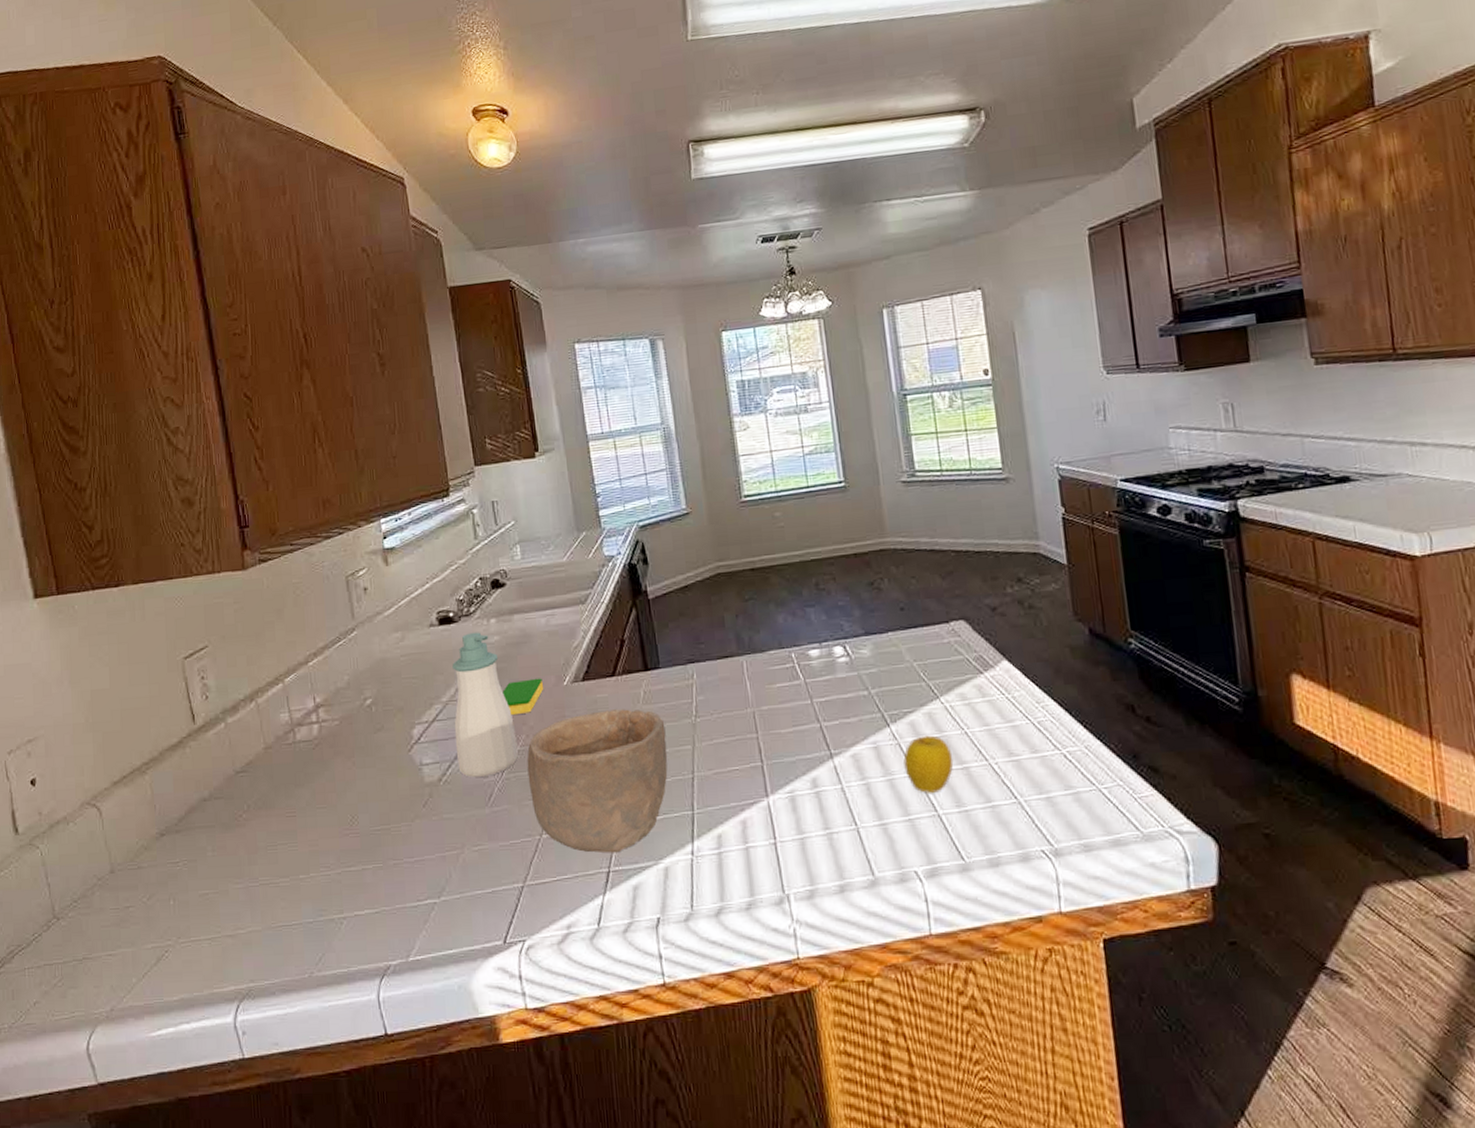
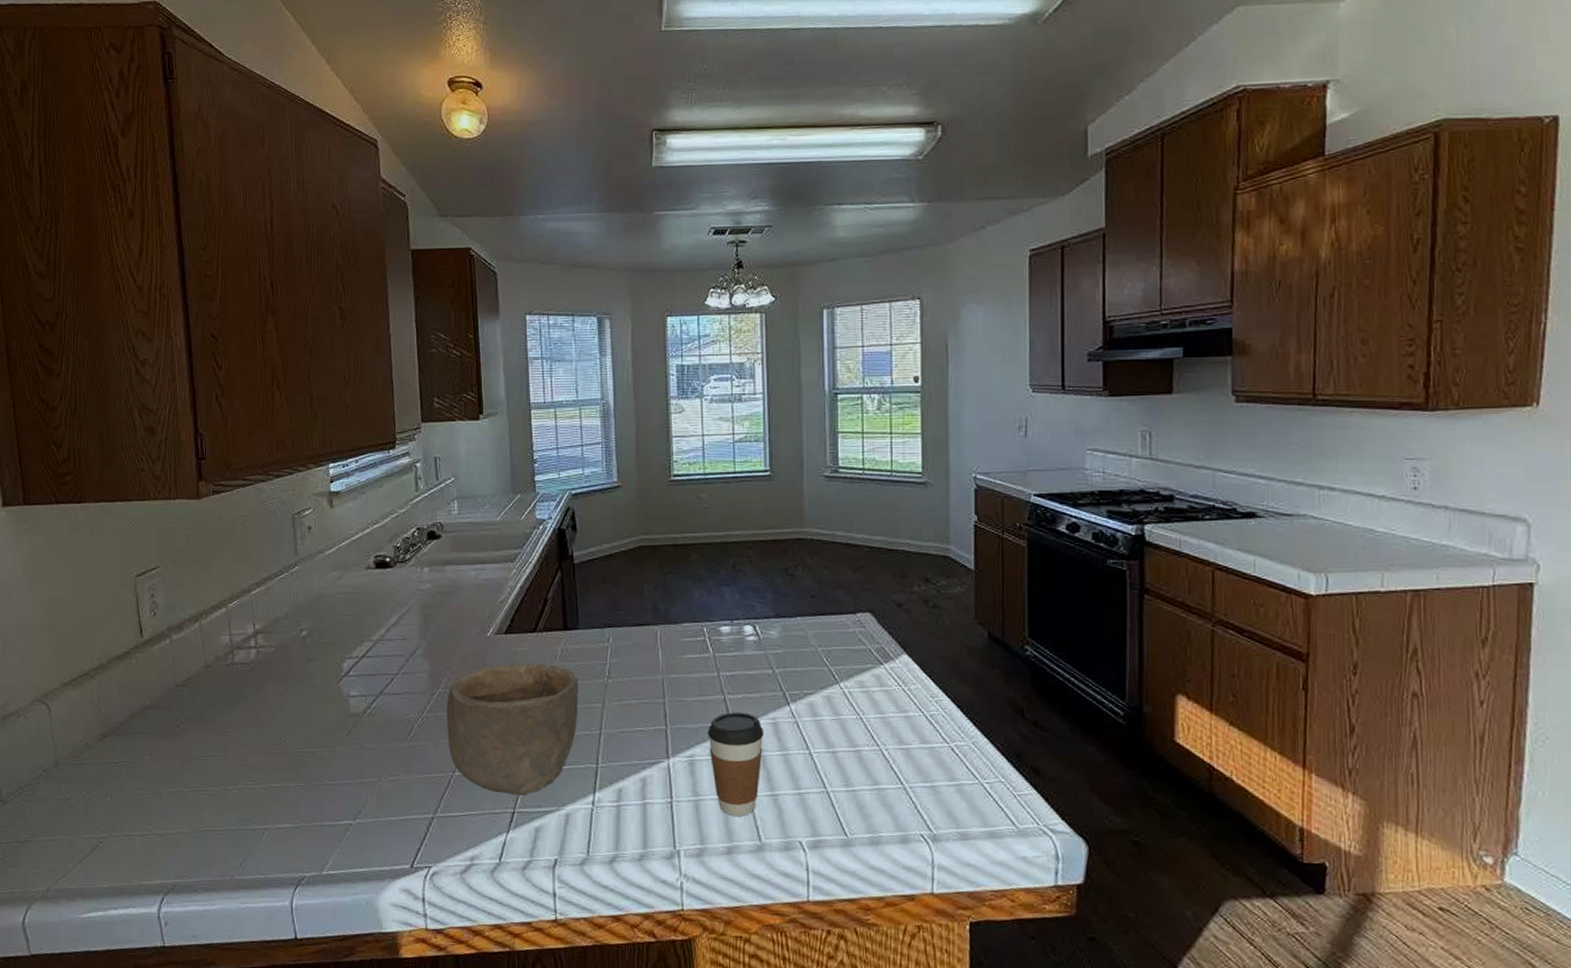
soap bottle: present [452,632,518,777] -> none [381,578,439,713]
dish sponge: present [502,678,544,716] -> none [429,627,469,660]
coffee cup: none [806,739,867,851] -> present [708,712,764,816]
apple: present [903,735,954,795] -> none [799,717,846,772]

